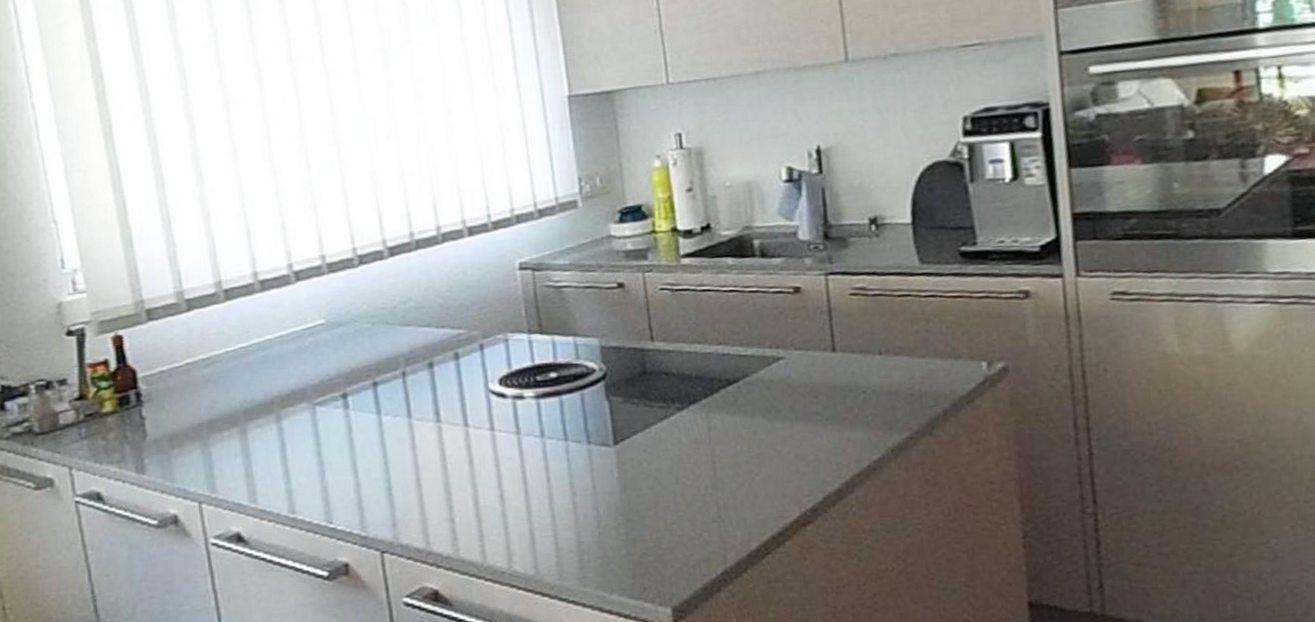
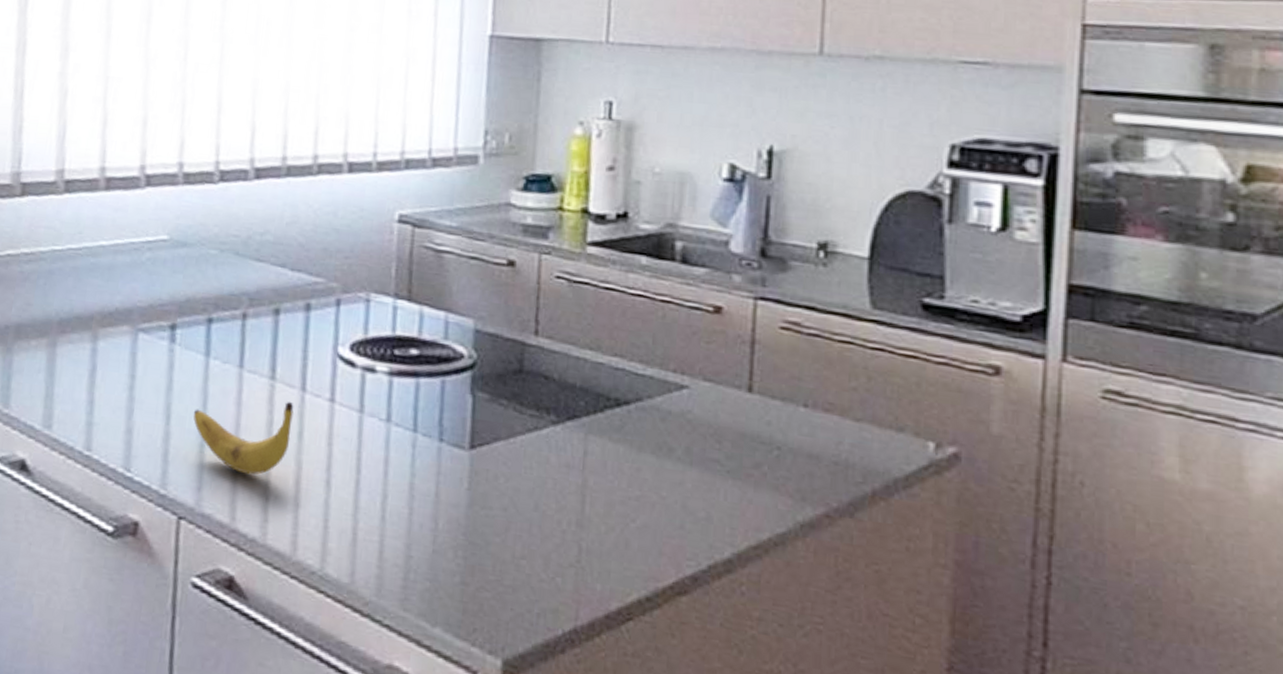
banana: none [376,438,463,505] -> present [193,402,294,475]

